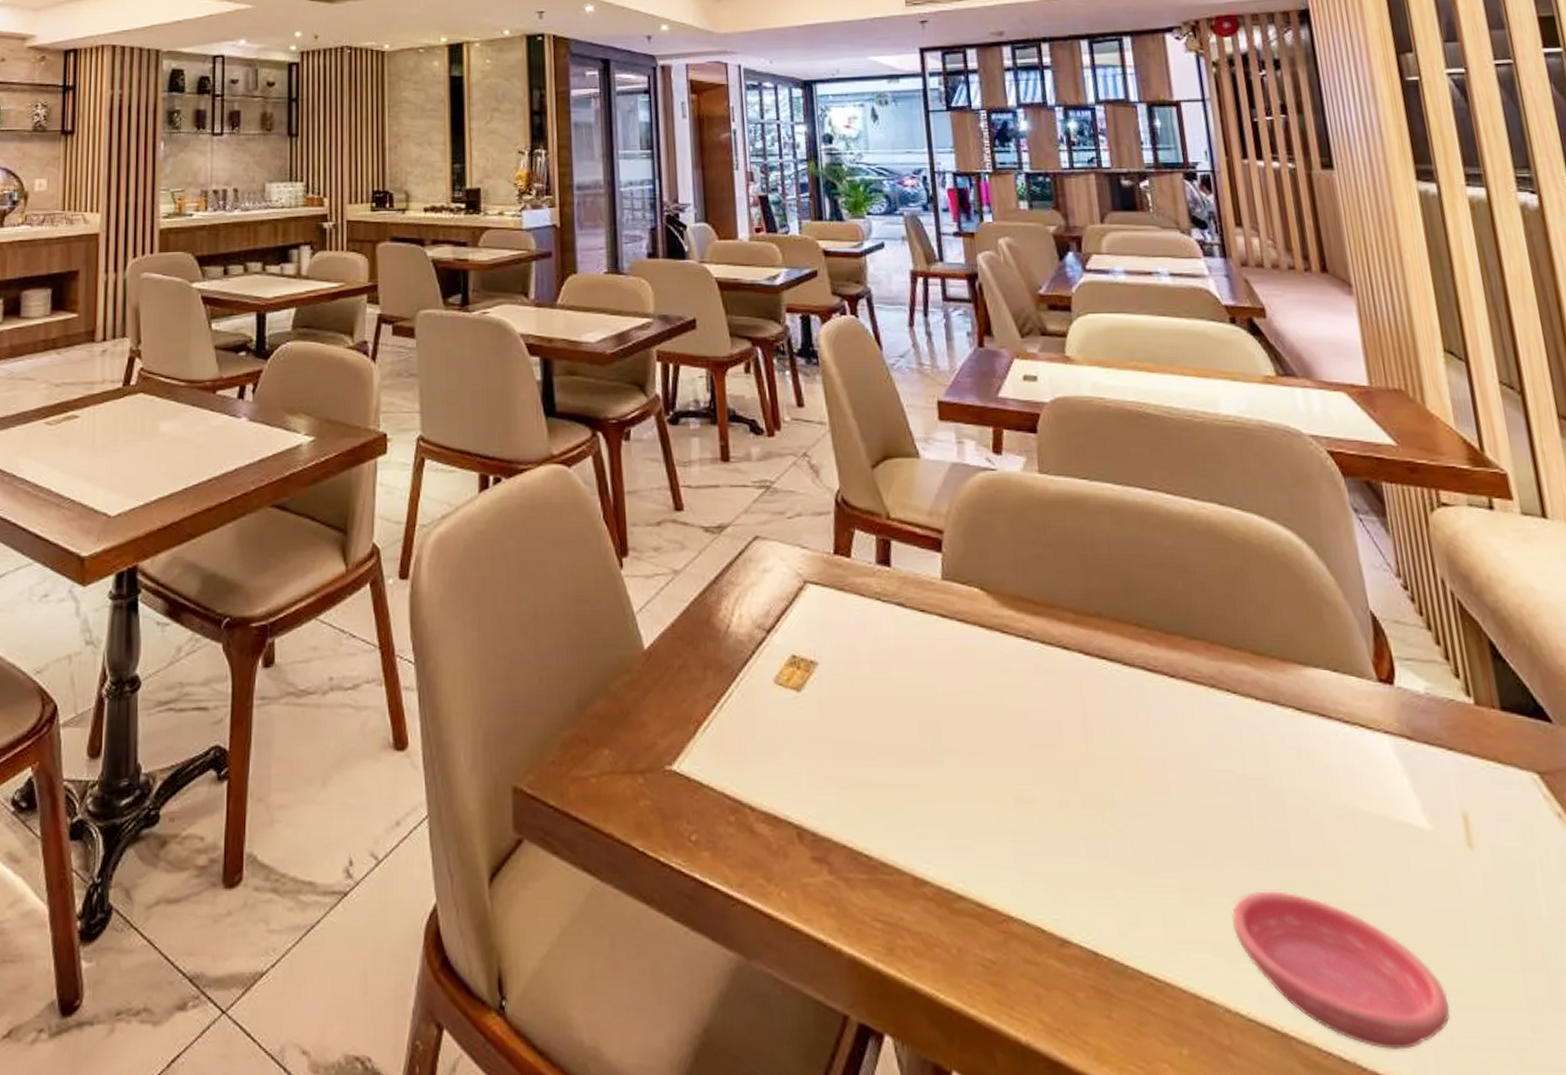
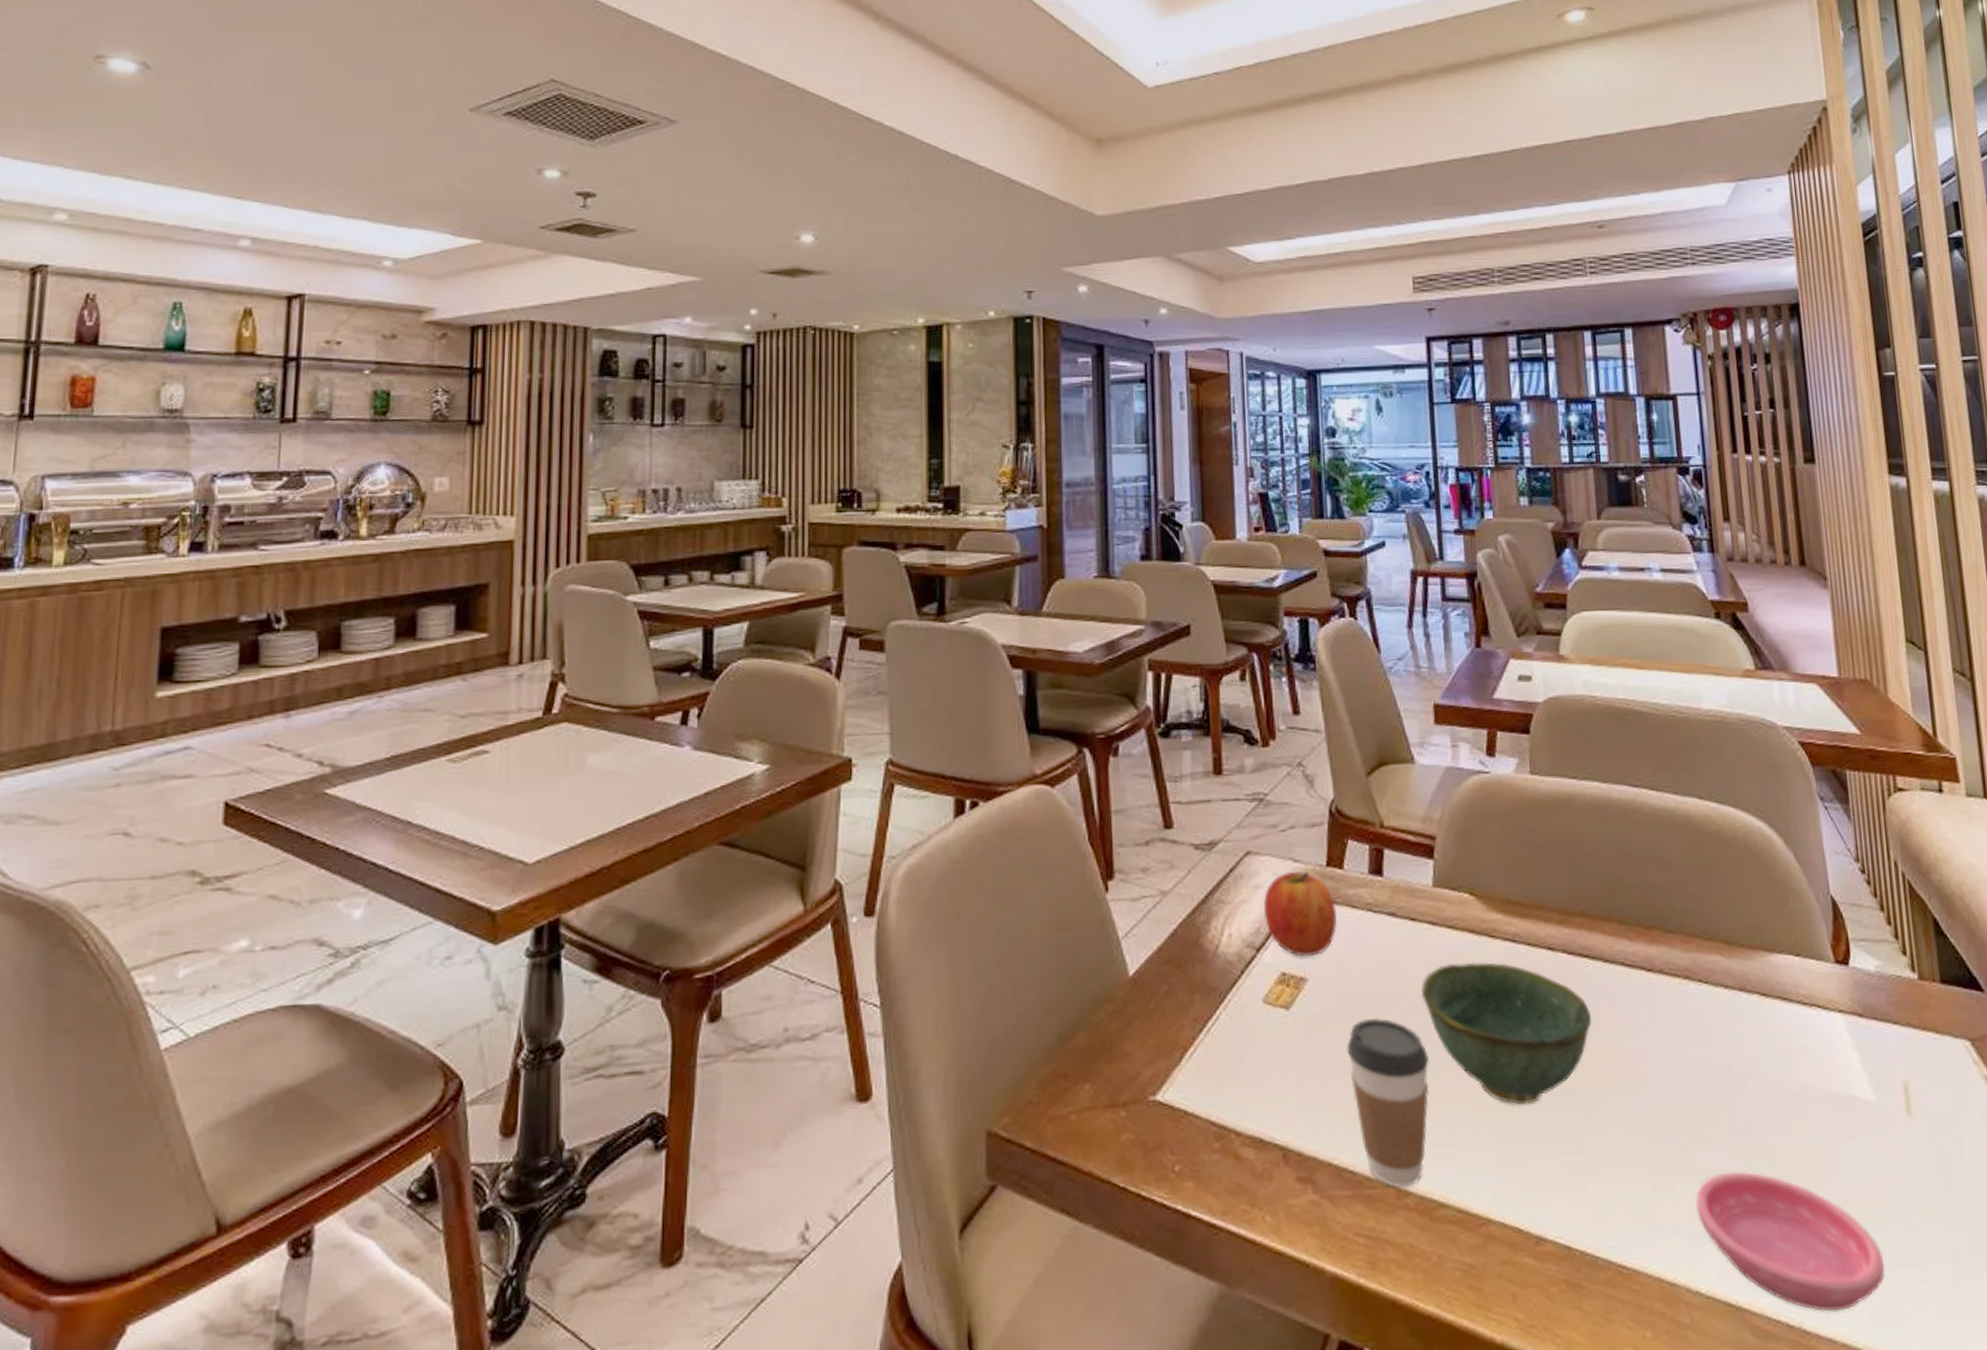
apple: none [773,558,846,641] -> present [1264,871,1337,957]
coffee cup: none [859,705,944,876] -> present [1347,1017,1429,1188]
bowl: none [933,656,1112,804] -> present [1421,961,1591,1105]

